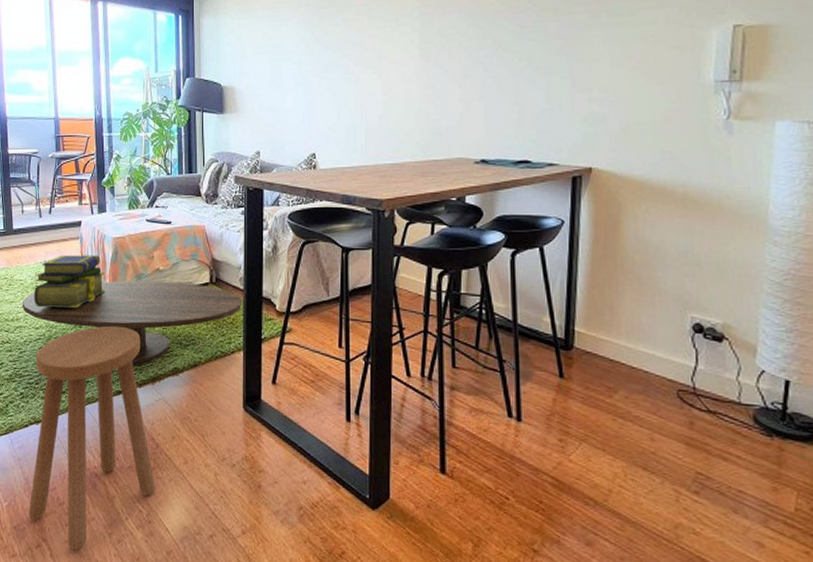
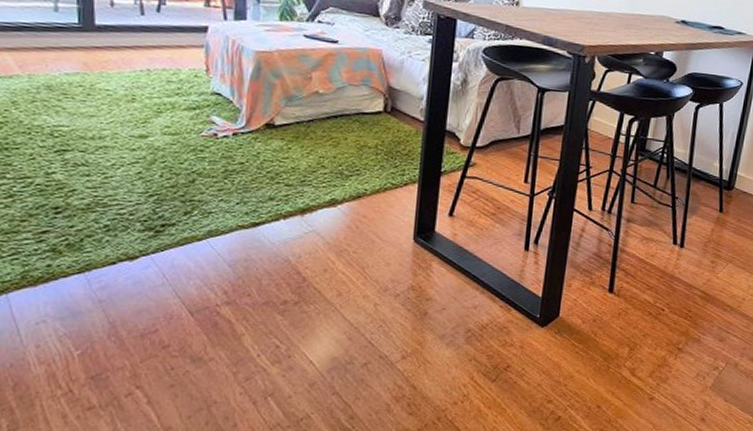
coffee table: present [22,280,242,367] -> none [109,100,421,197]
stool: present [28,325,156,552] -> none [114,151,300,395]
stack of books: present [34,255,105,308] -> none [128,64,242,129]

